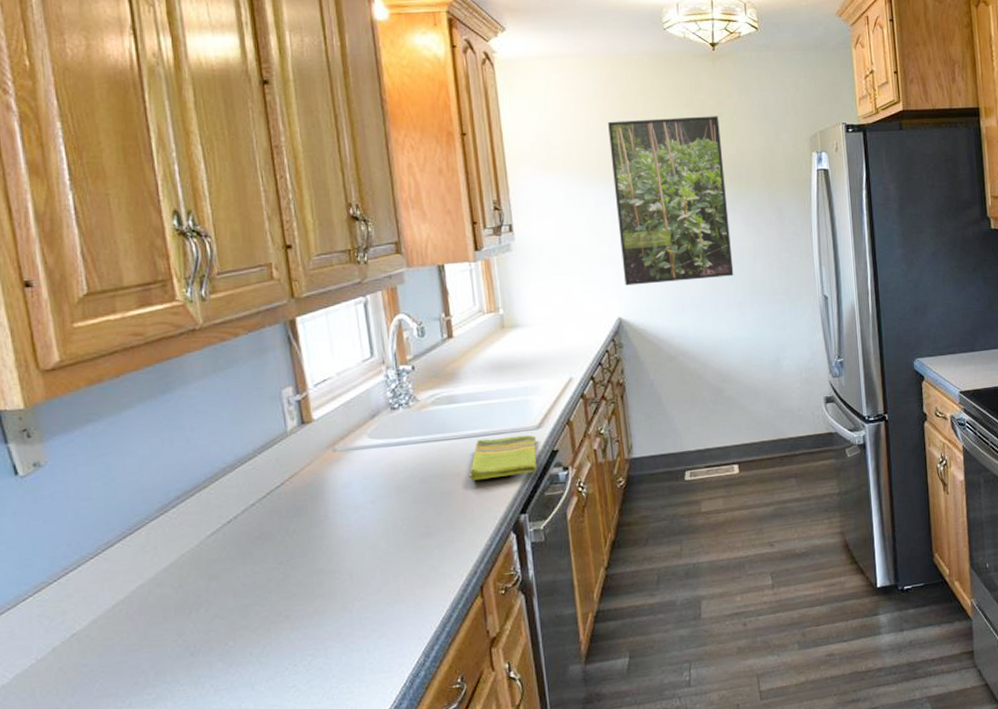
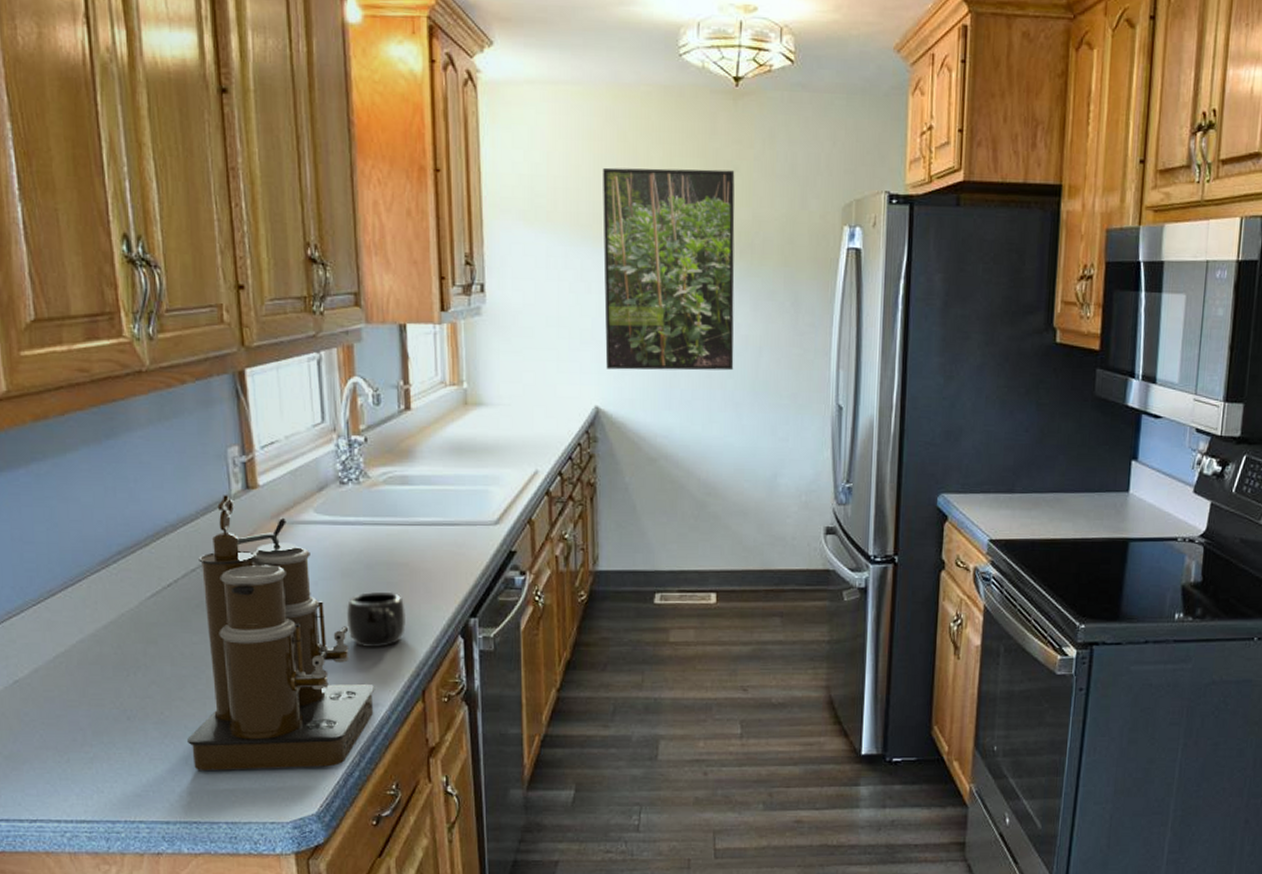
coffee maker: none [253,431,436,694] -> present [188,495,375,770]
mug: none [404,500,461,554] -> present [347,591,407,647]
dish towel: present [469,435,537,481] -> none [418,529,492,574]

